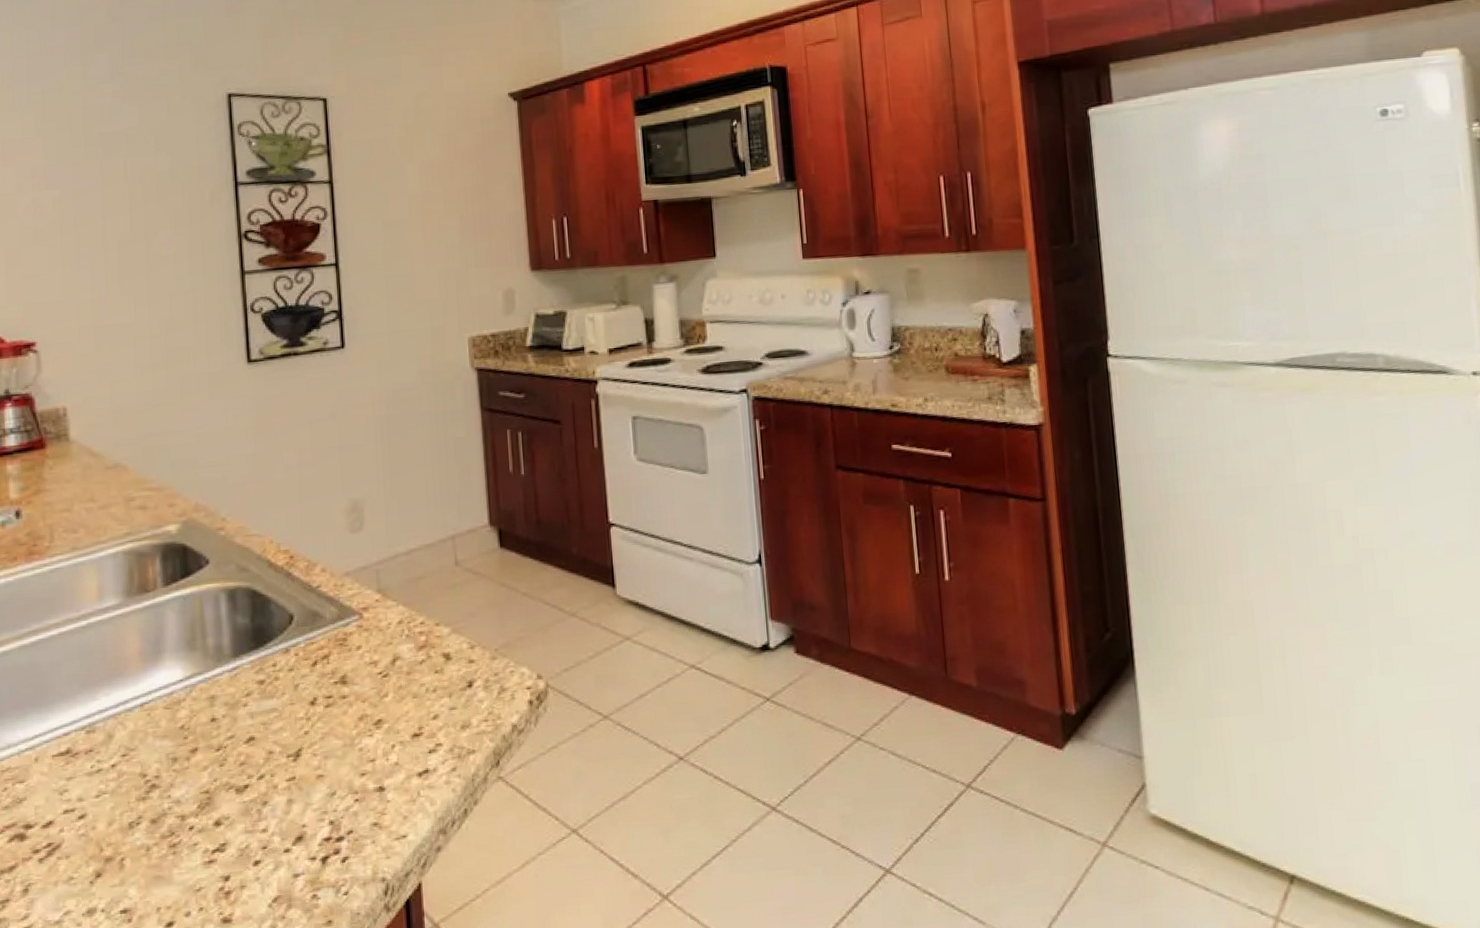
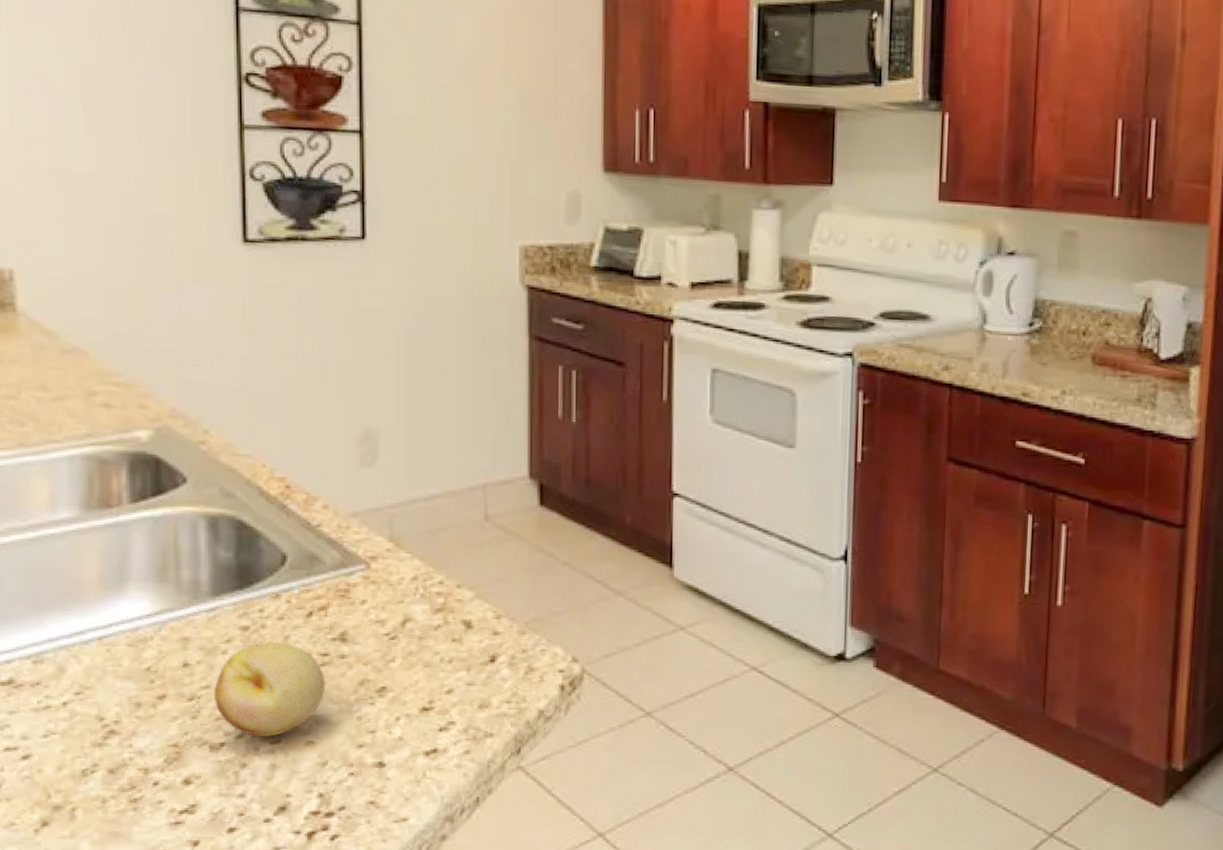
fruit: none [238,690,332,776] -> present [214,642,326,737]

